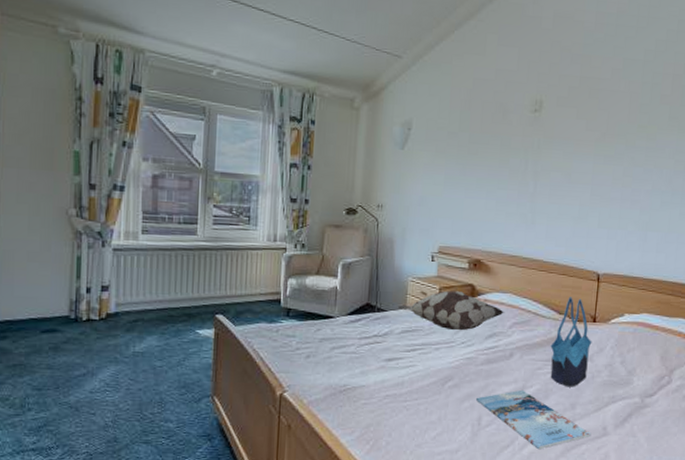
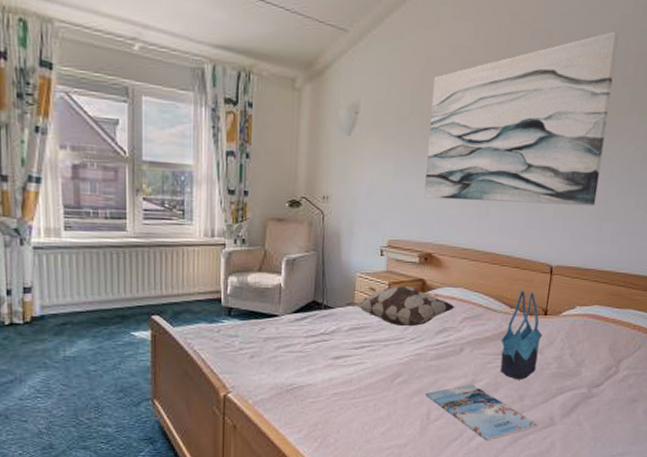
wall art: none [473,55,654,217] -> present [424,31,619,206]

